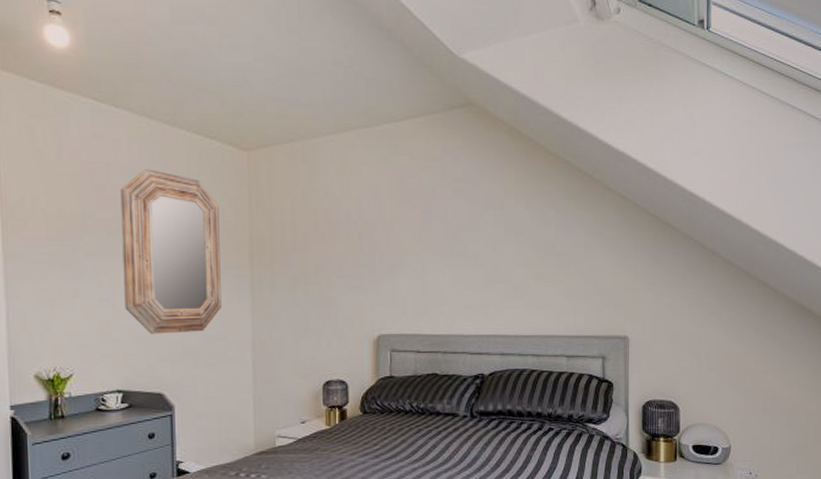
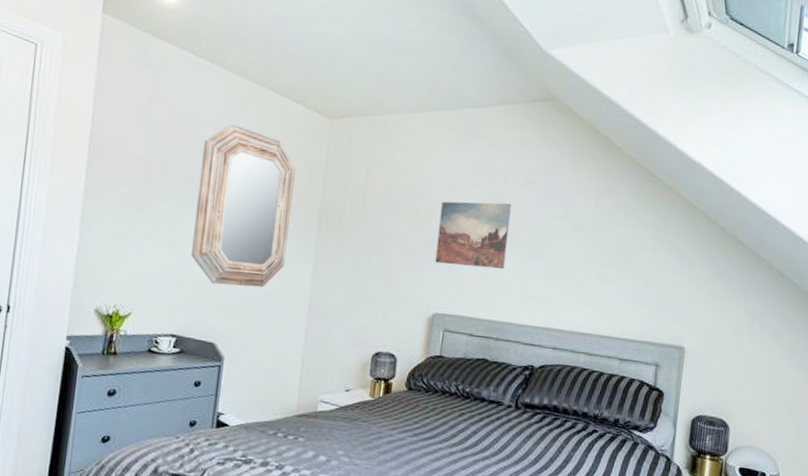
wall art: none [372,215,443,285] -> present [435,201,512,270]

